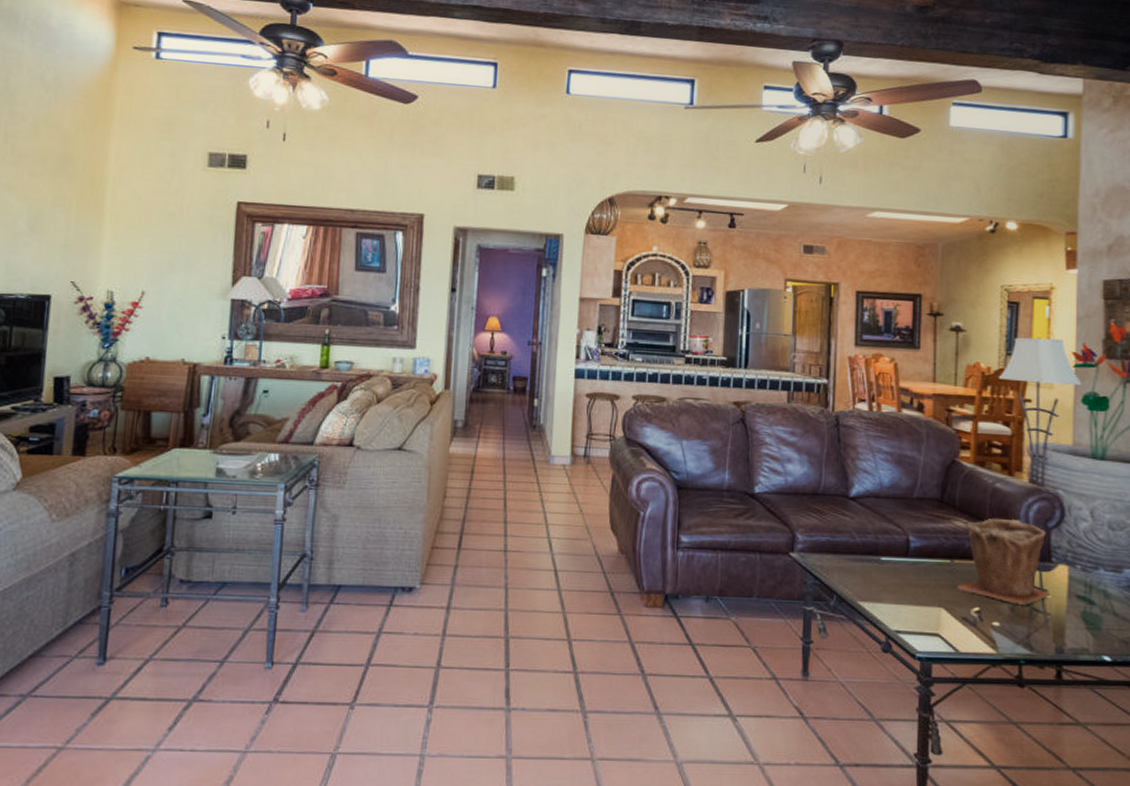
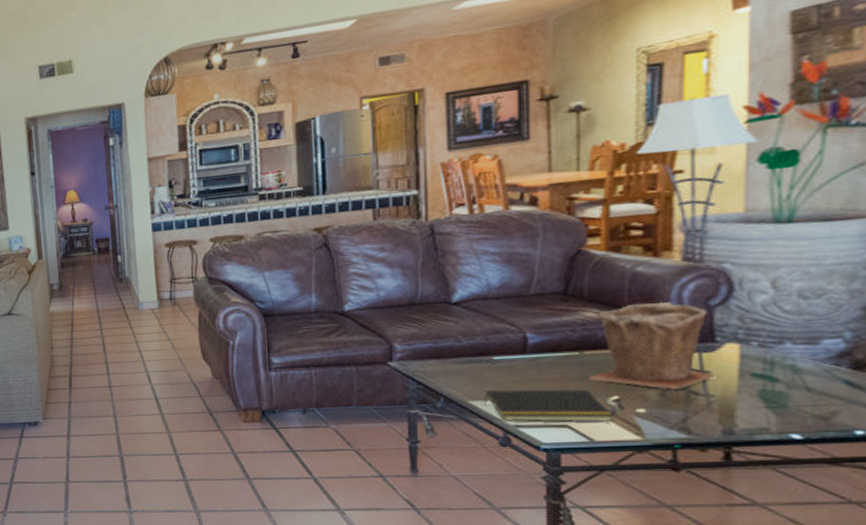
notepad: none [871,592,974,633] -> present [484,389,613,422]

